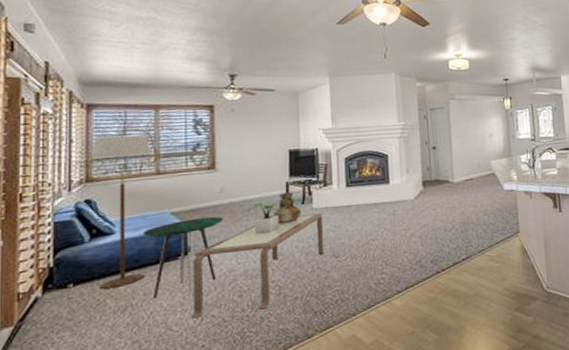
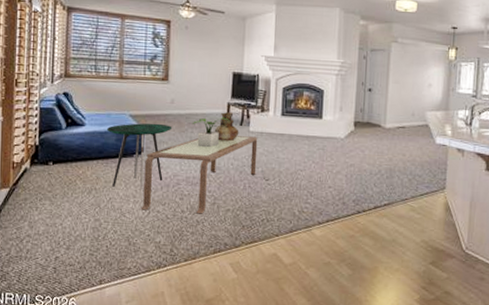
floor lamp: present [92,128,159,290] -> none [70,33,122,173]

